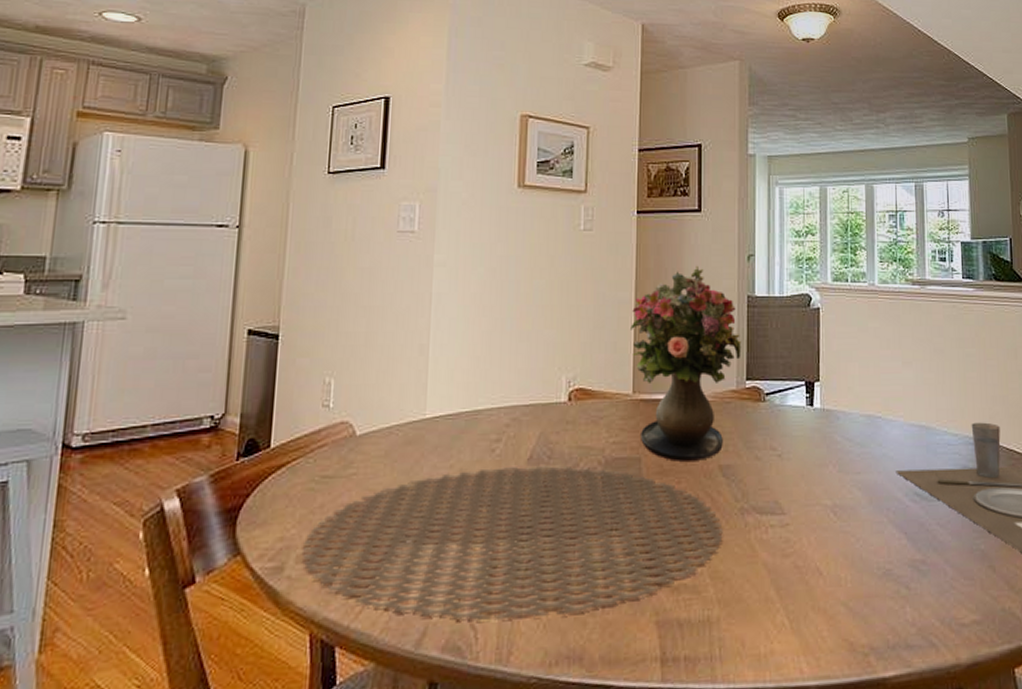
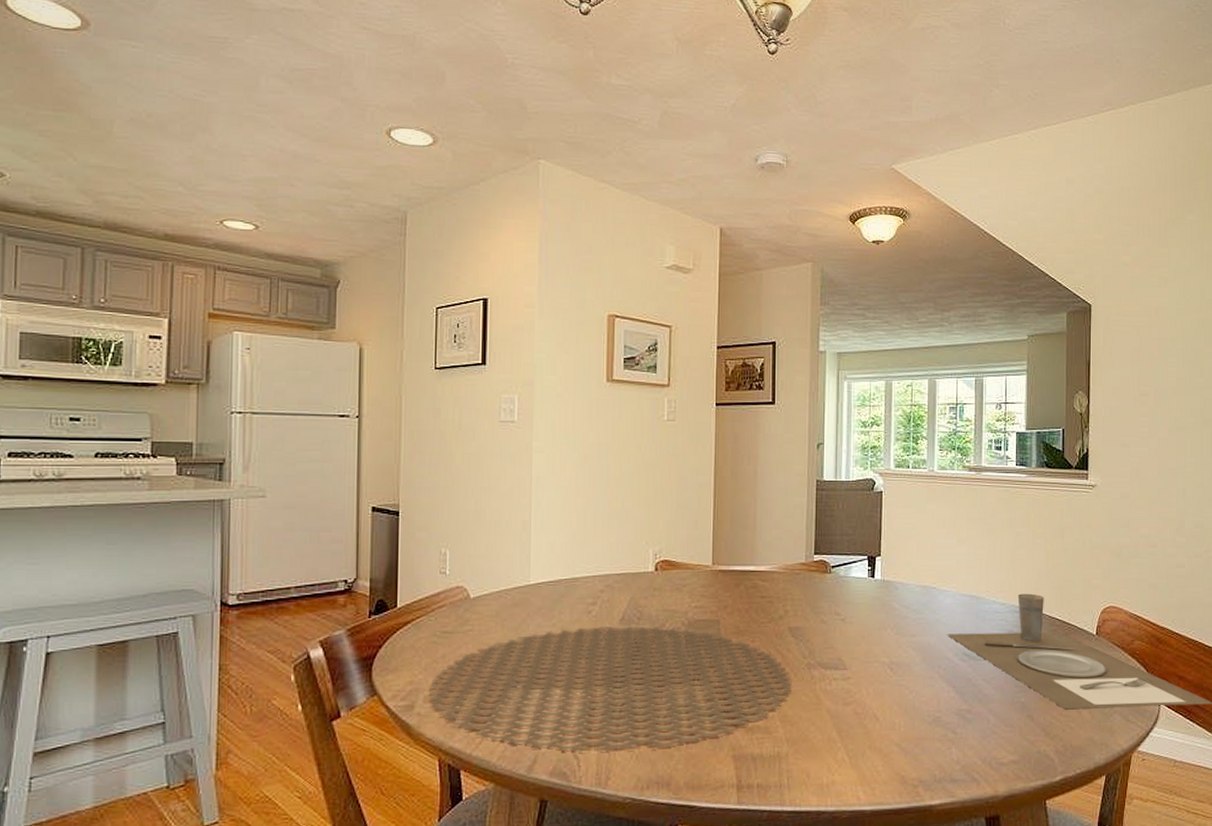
bouquet: present [630,265,742,463] -> none [710,452,810,625]

